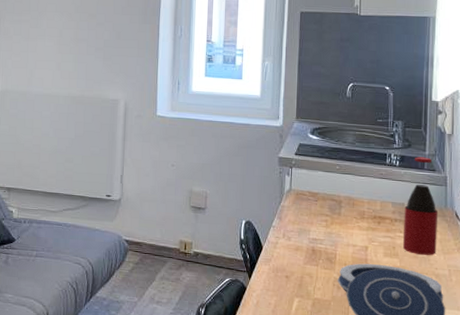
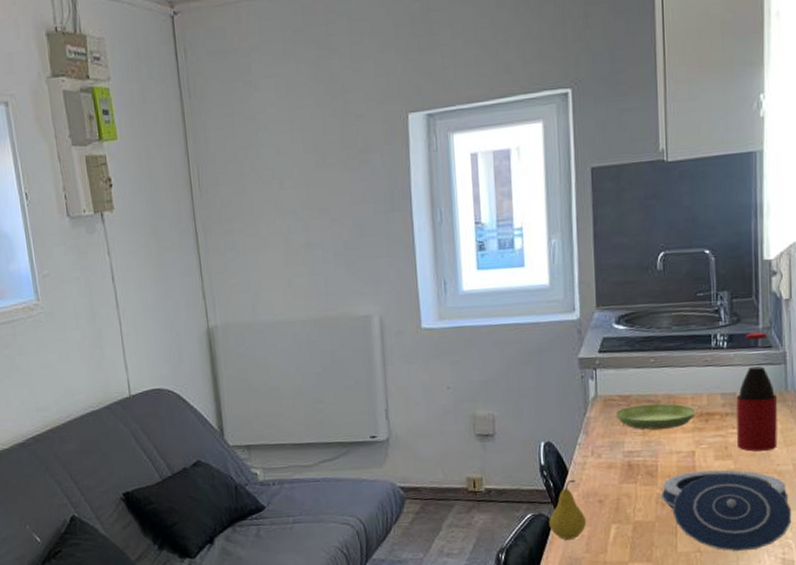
fruit: none [243,255,274,305] -> present [549,479,586,540]
saucer: none [305,201,371,225] -> present [615,403,697,430]

